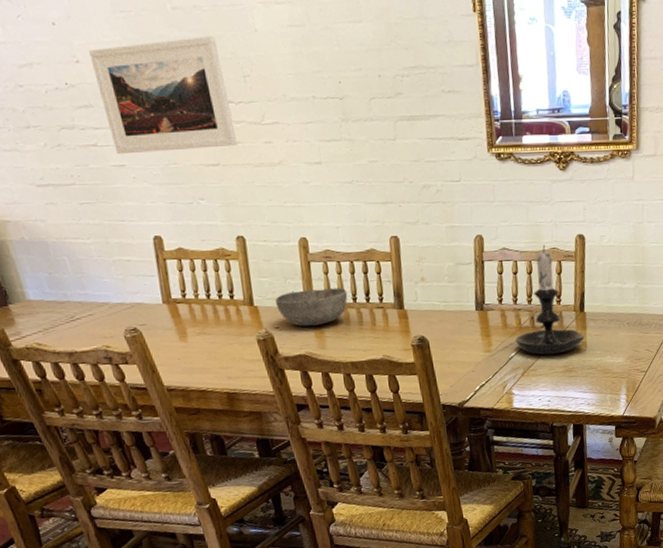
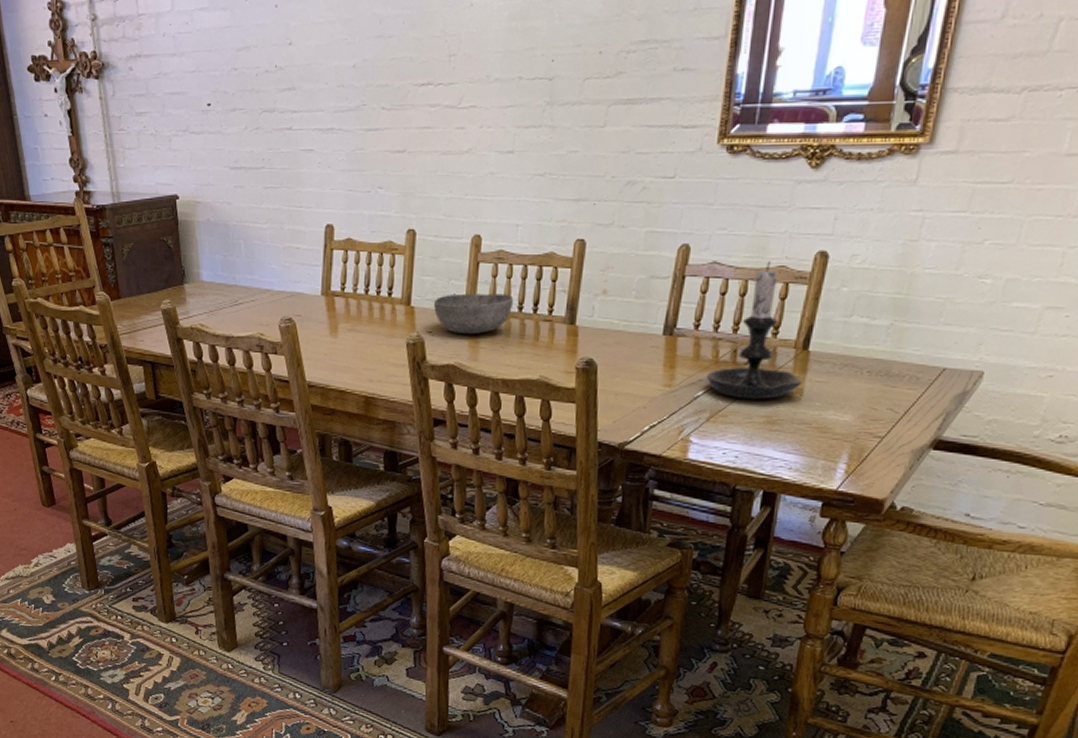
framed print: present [89,36,237,155] -> none [302,13,429,139]

